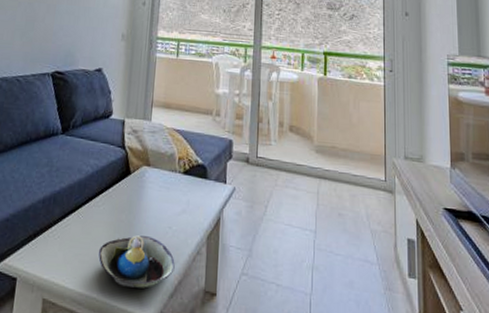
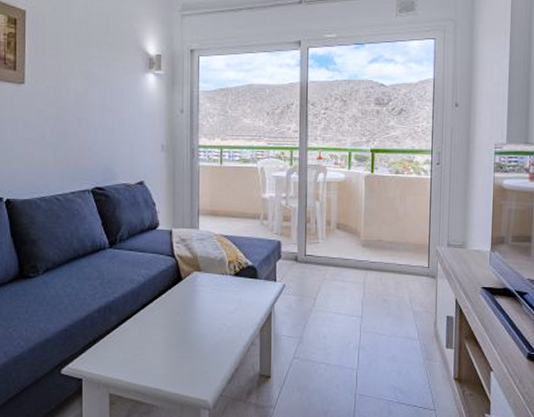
decorative bowl: present [98,235,175,288] -> none [157,334,231,377]

